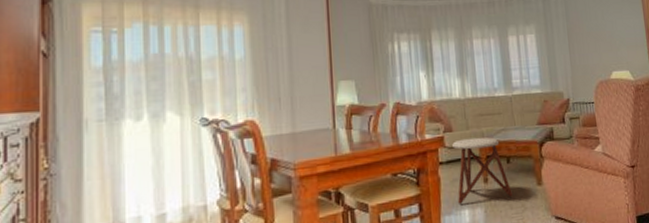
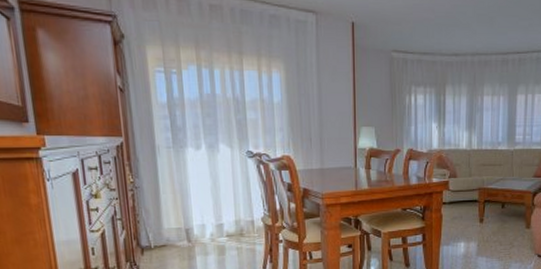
stool: present [452,137,513,204] -> none [456,184,503,238]

